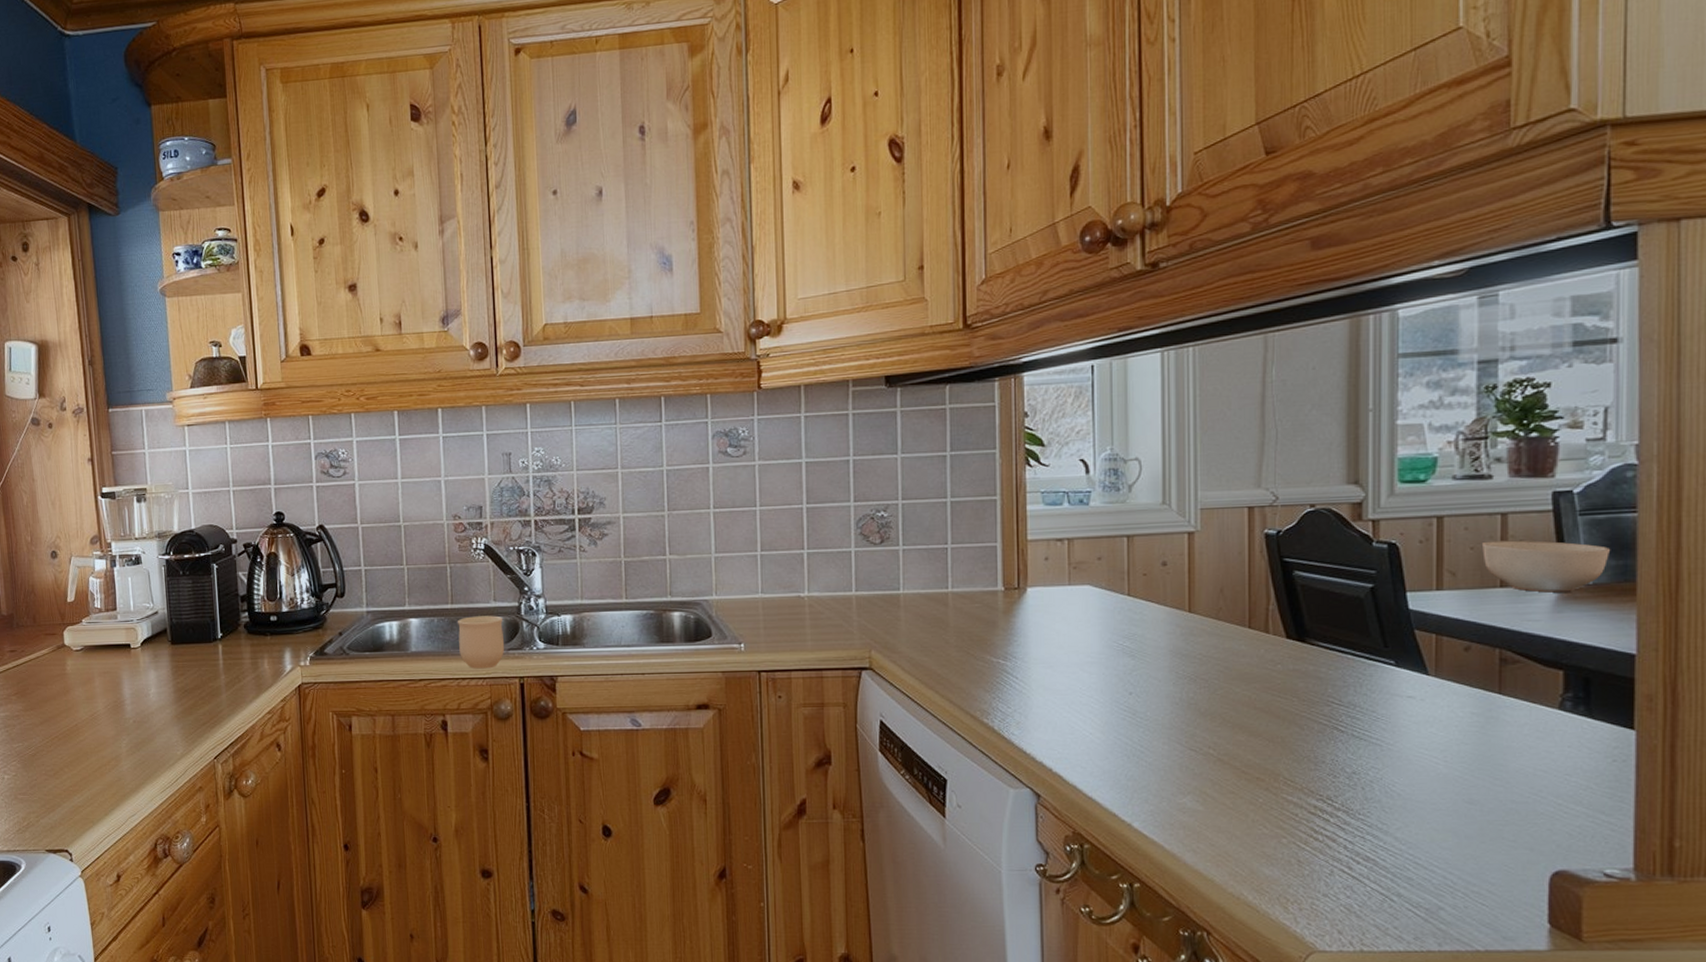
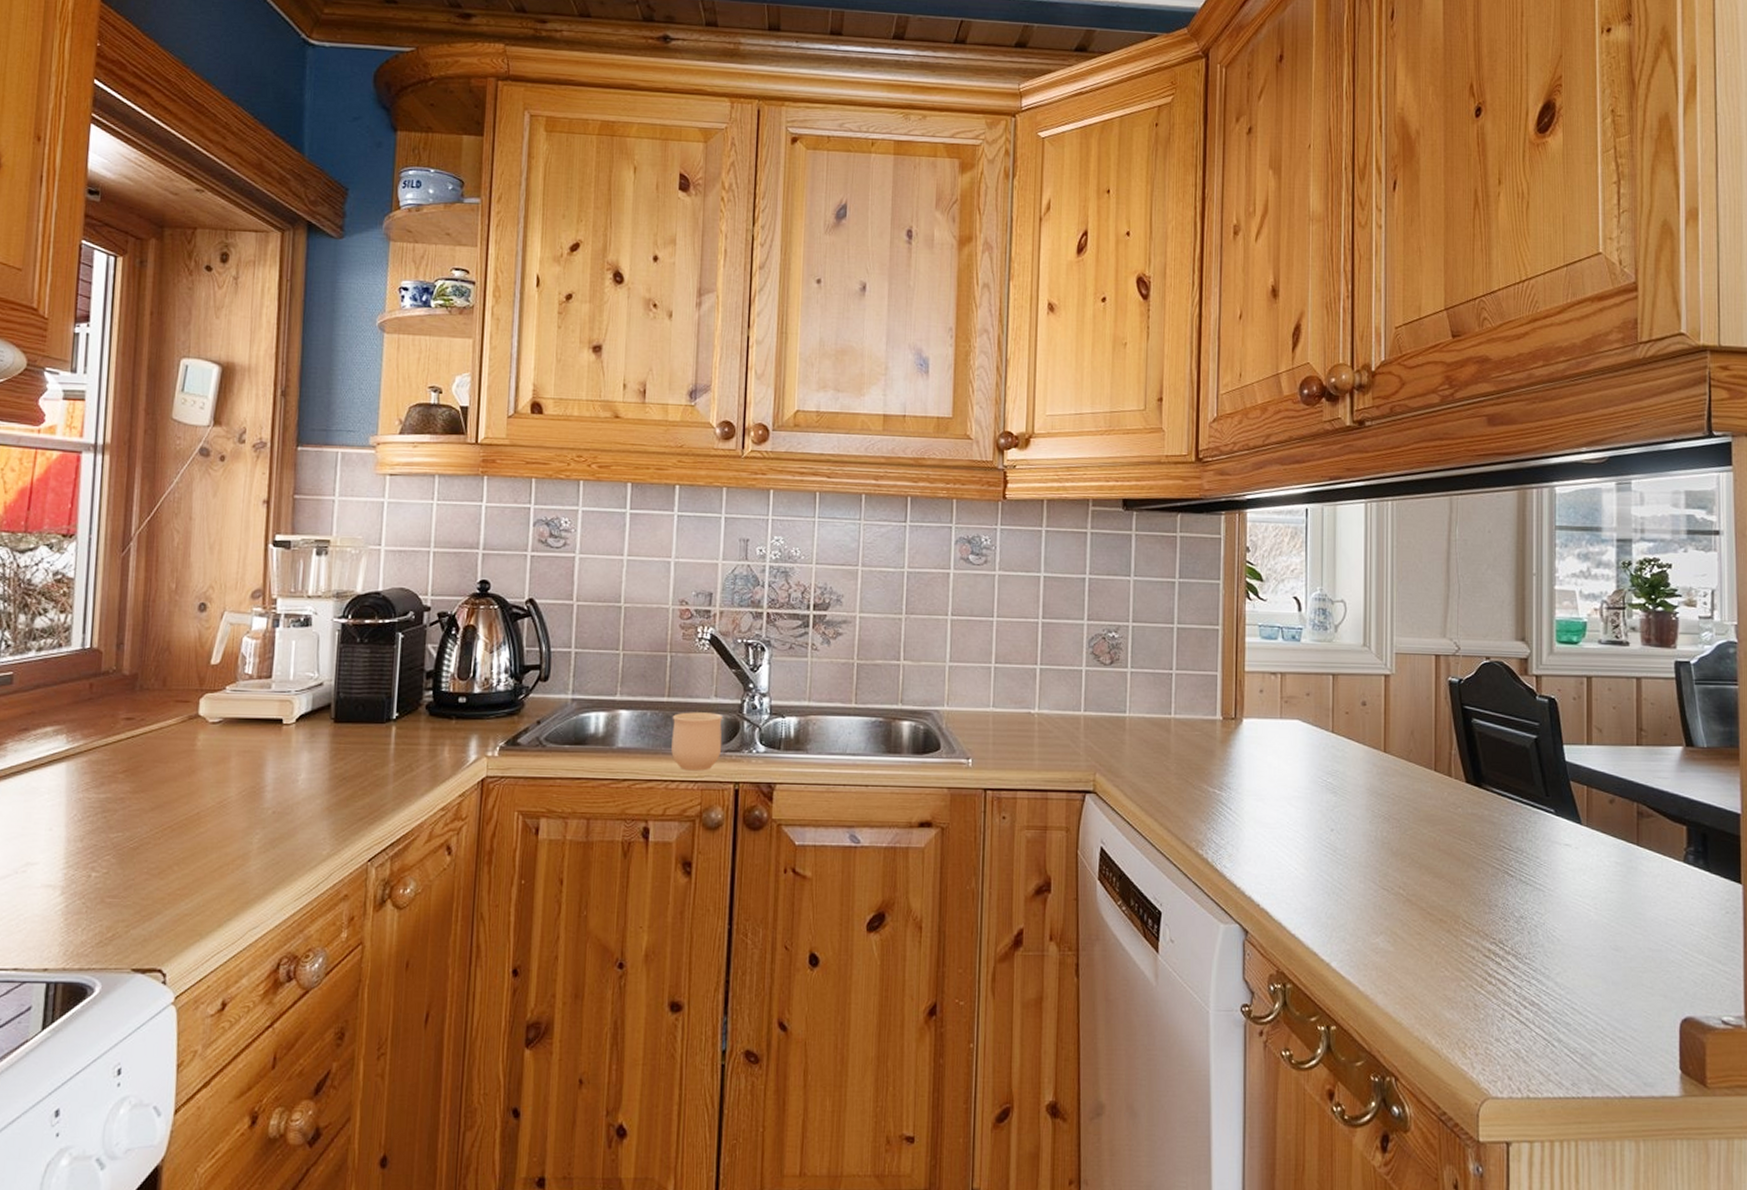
bowl: present [1481,540,1611,593] -> none [1621,702,1720,753]

